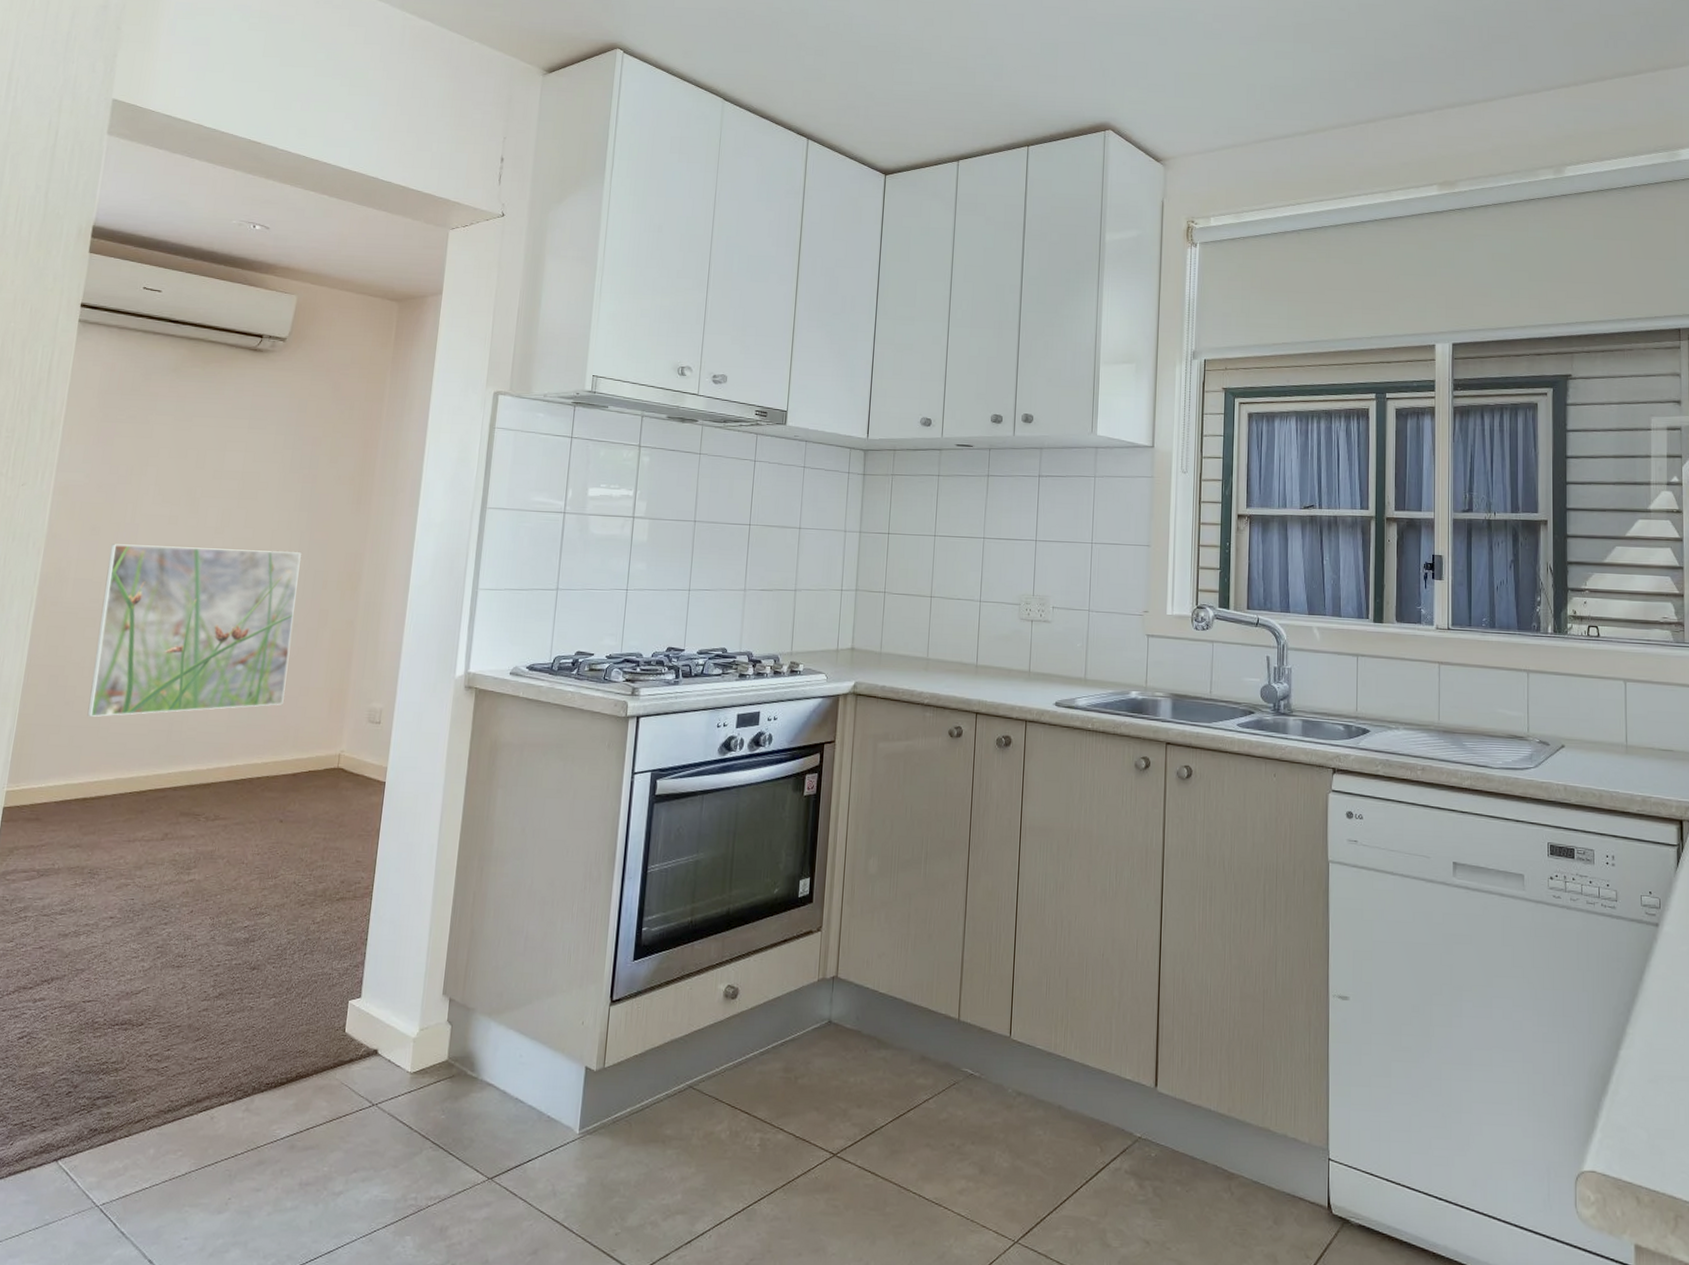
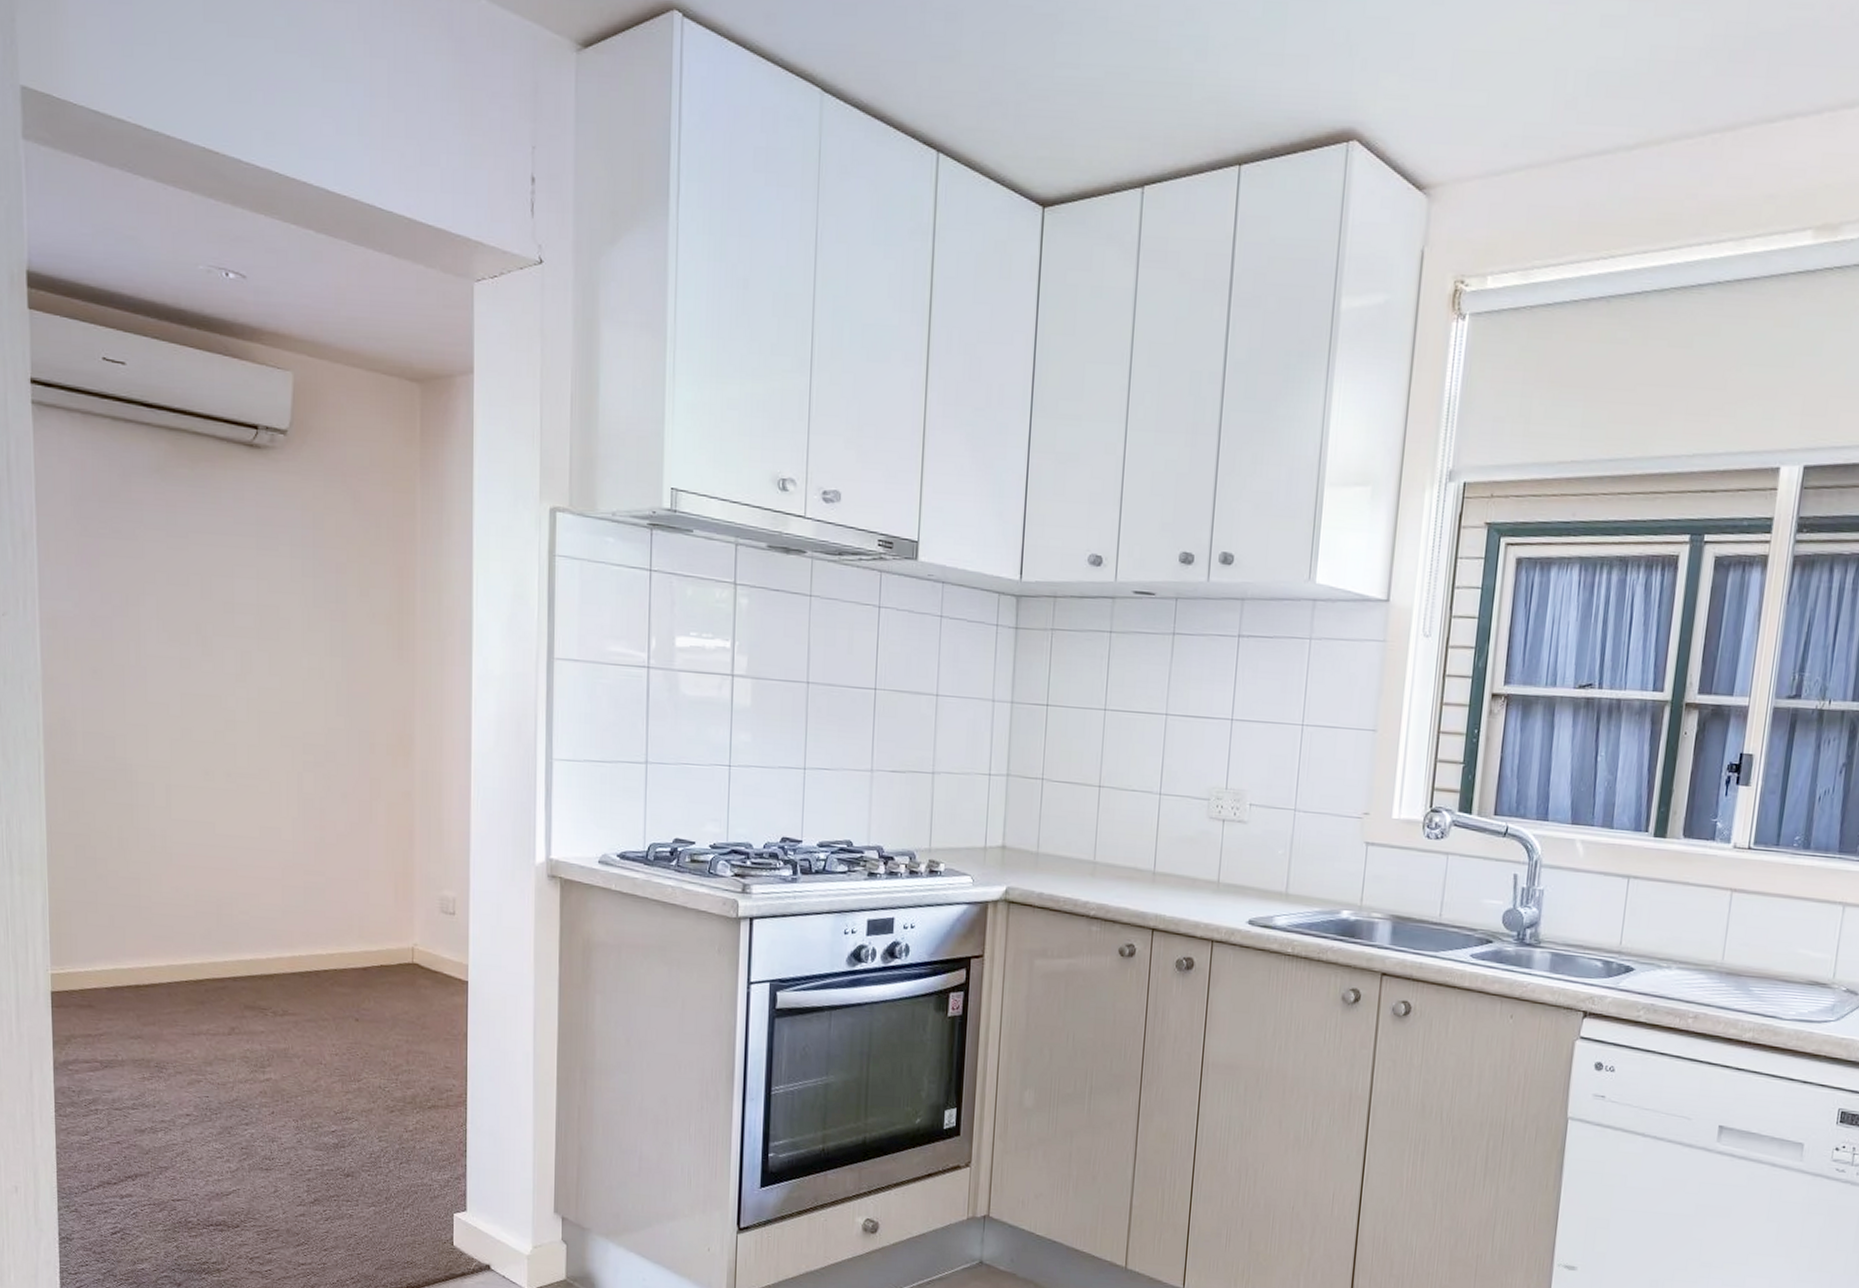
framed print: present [87,544,301,718] -> none [118,690,342,895]

